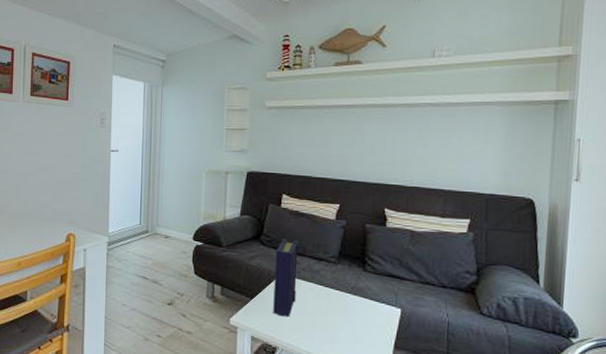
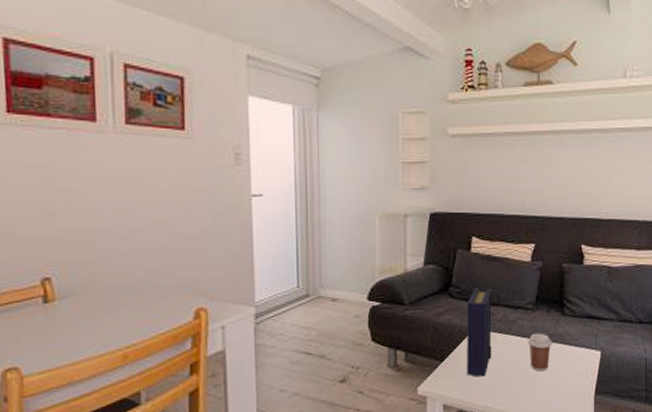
coffee cup: none [329,284,353,320] -> present [527,333,552,372]

